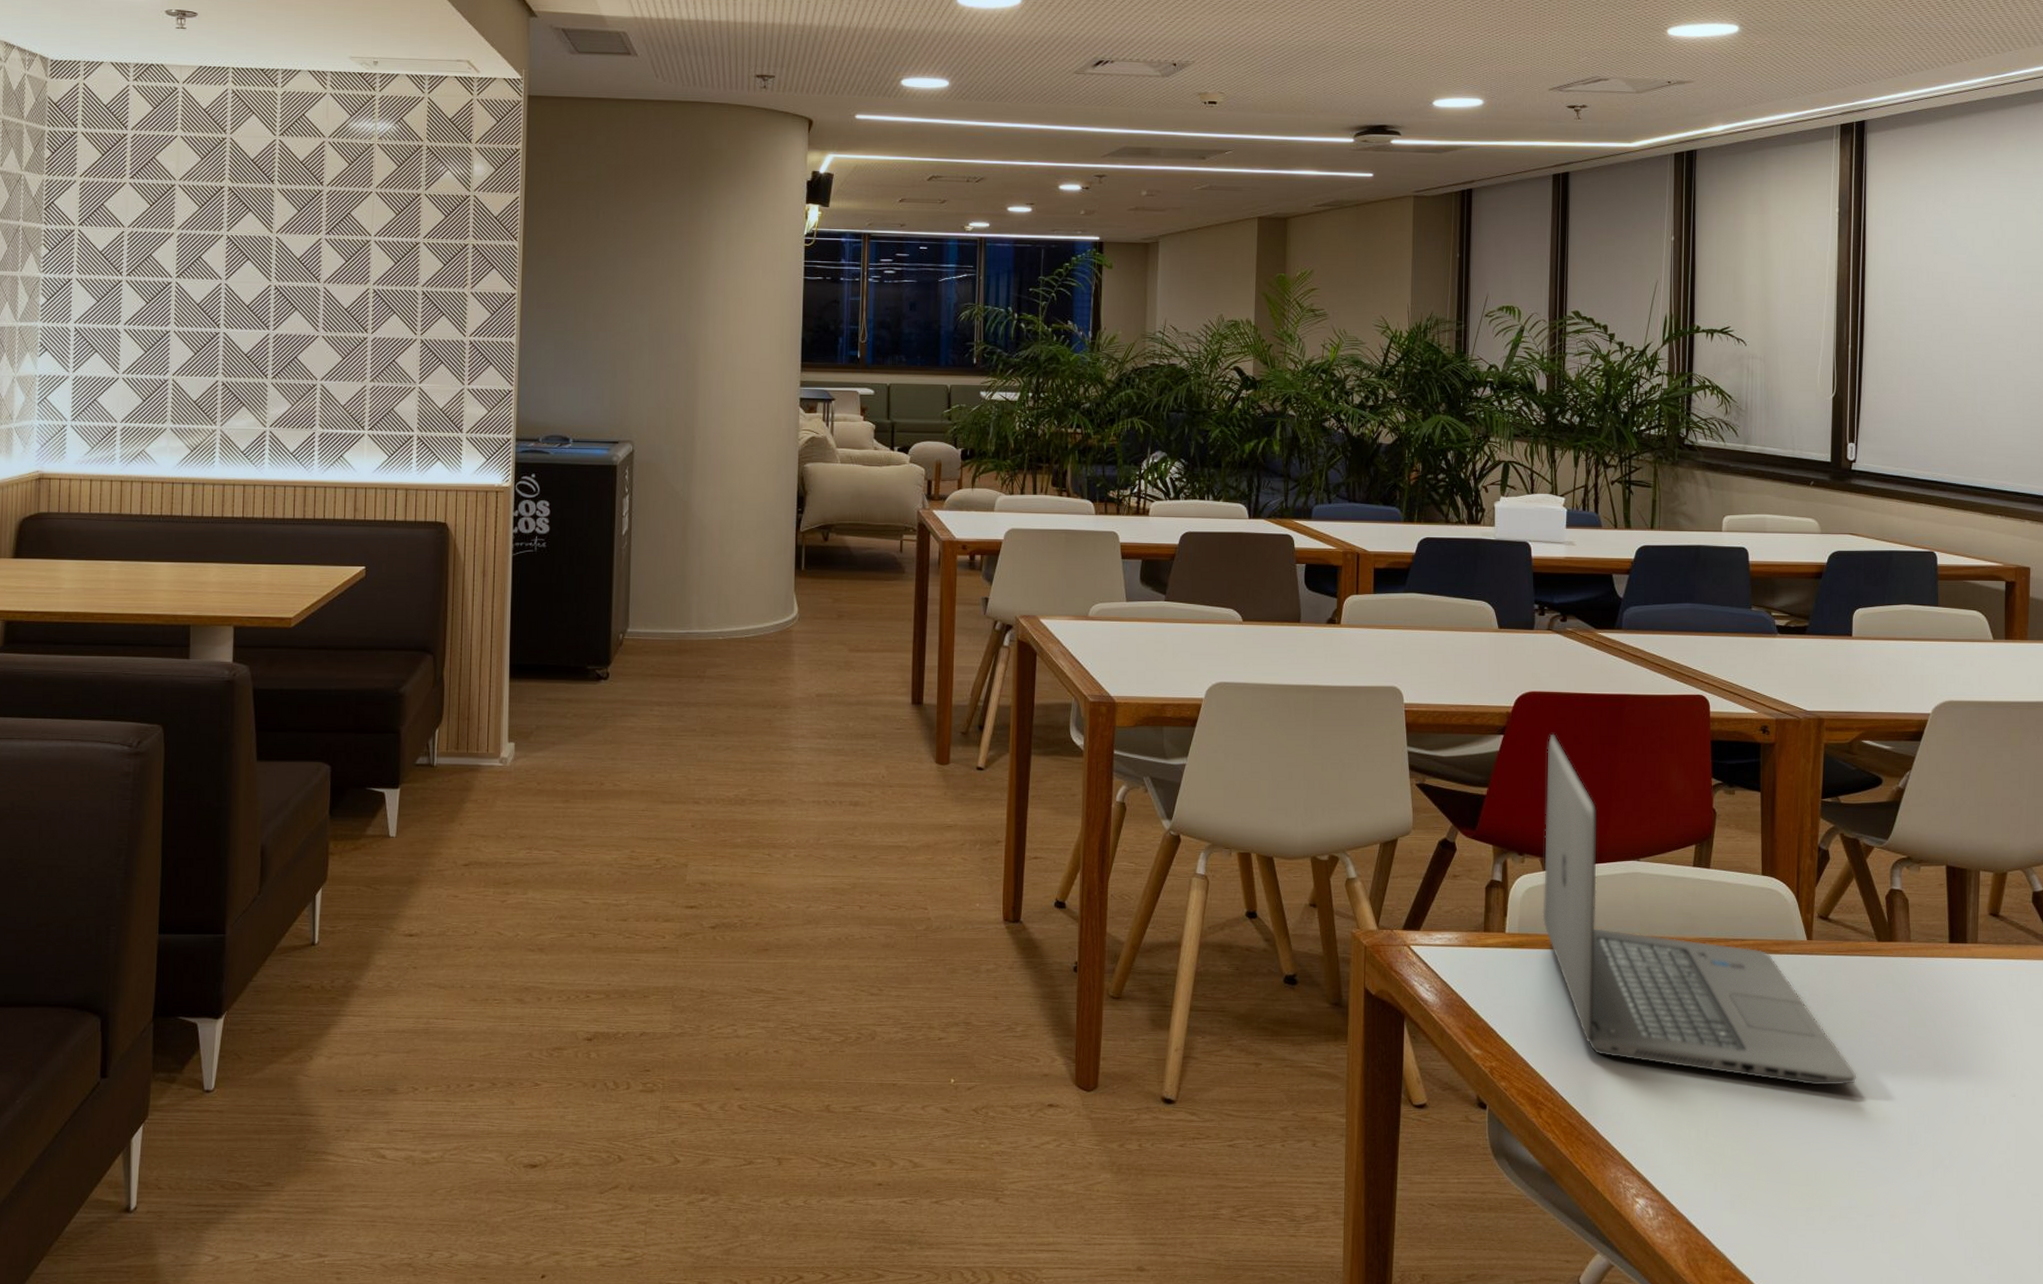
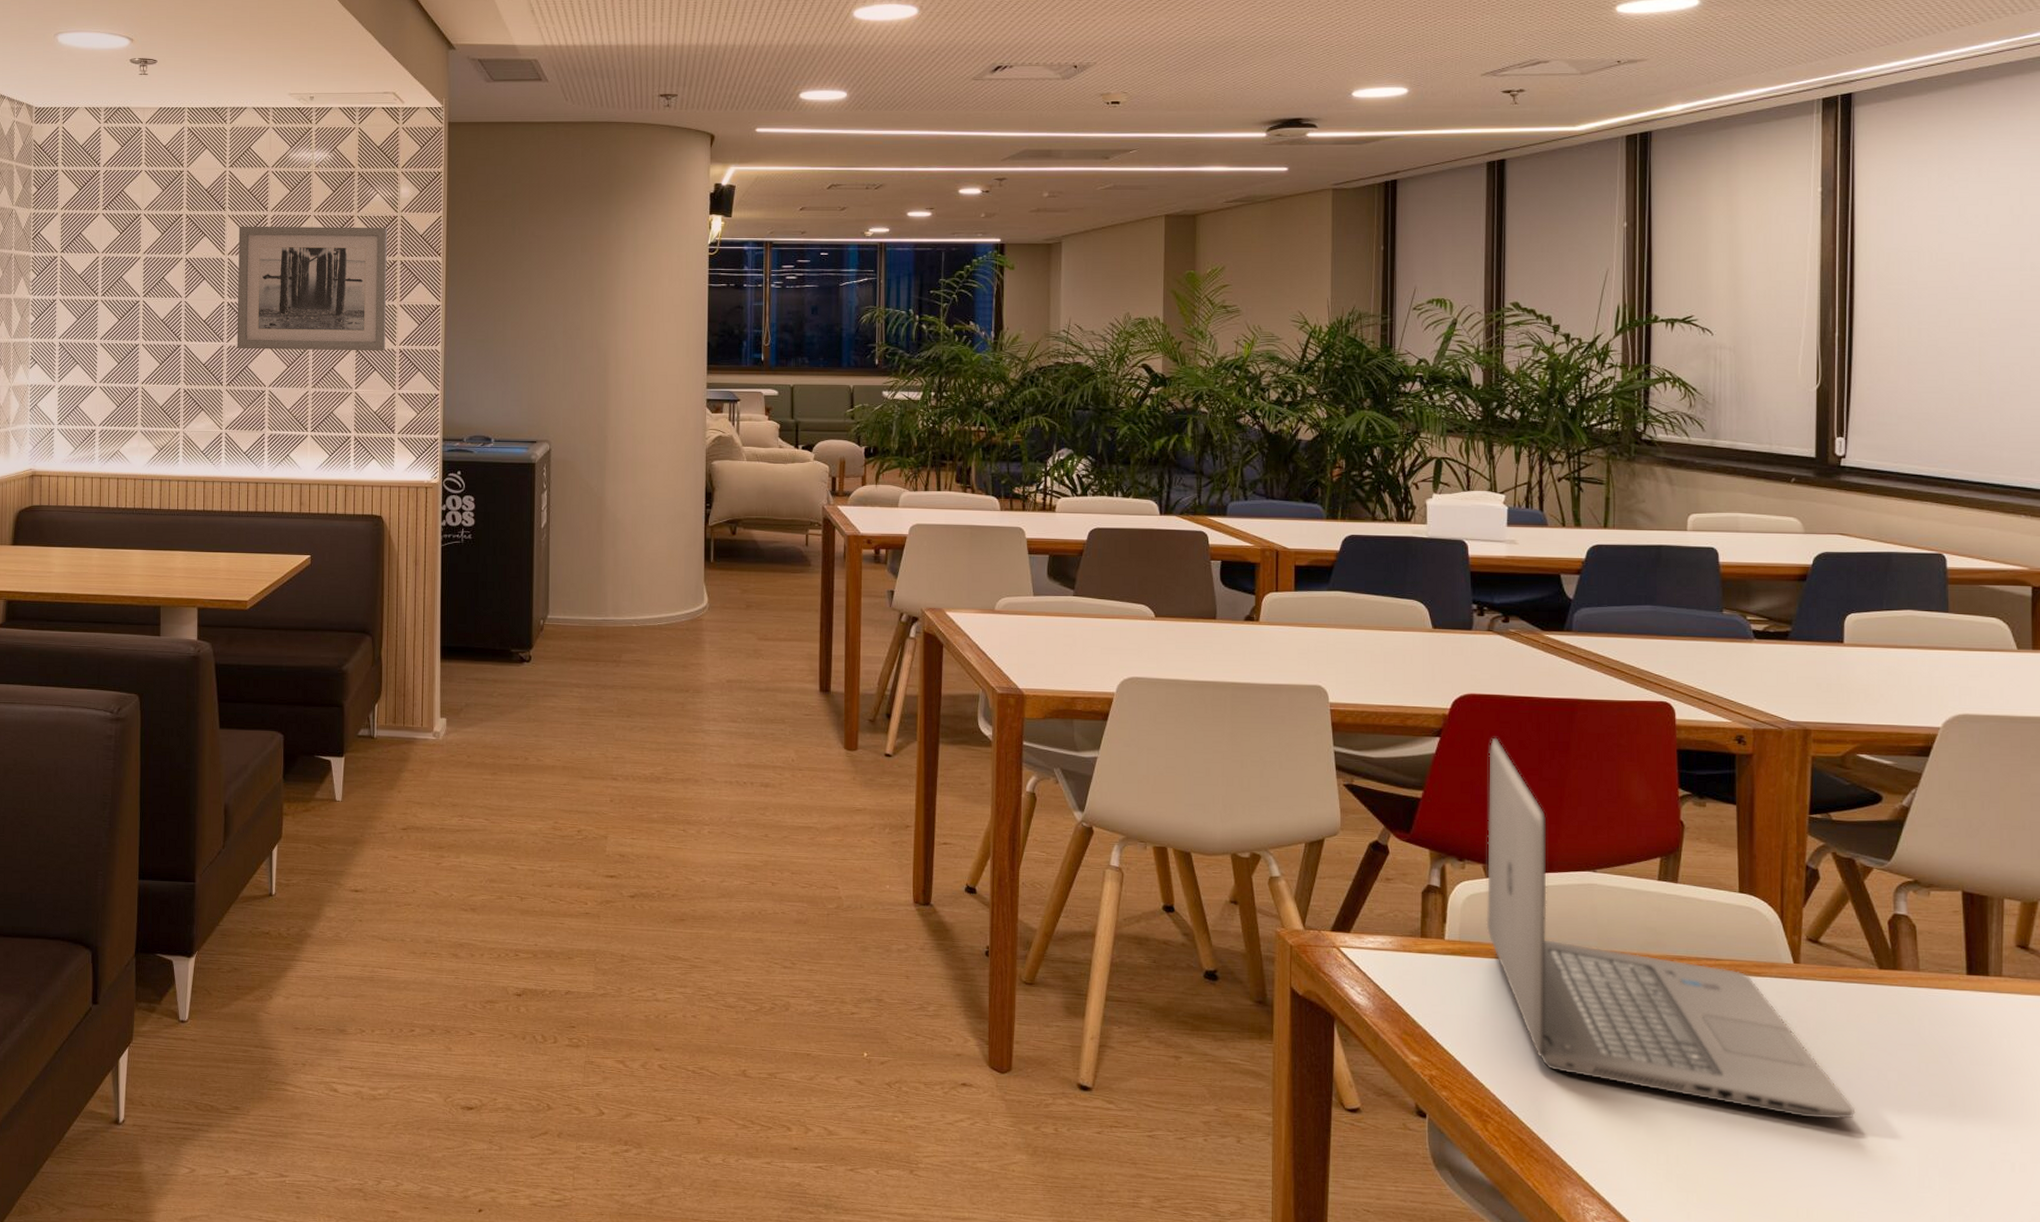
wall art: none [284,201,458,343] -> present [237,226,387,351]

